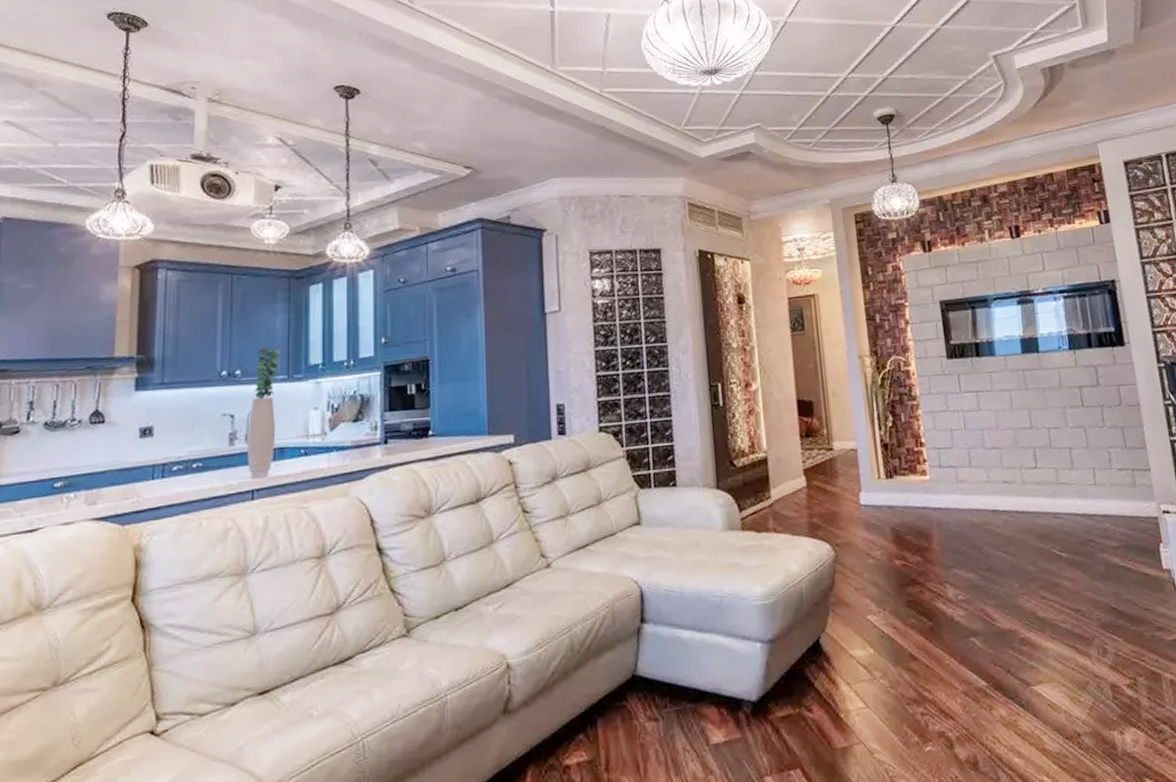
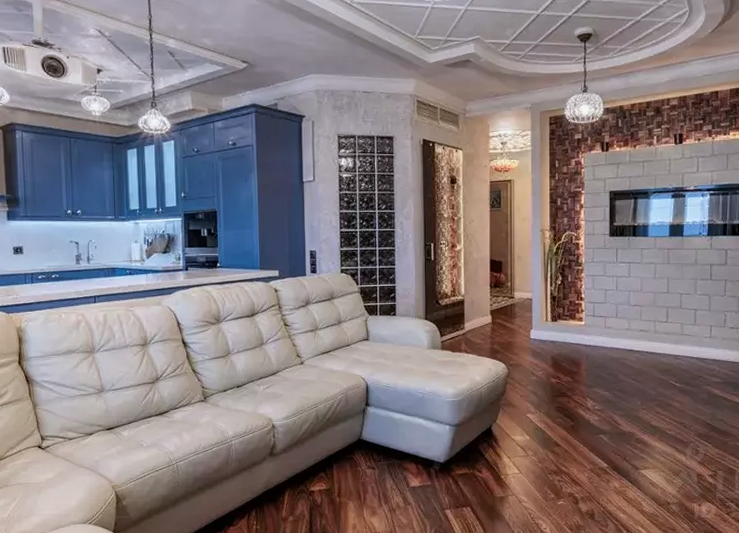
vase: present [246,343,282,479] -> none [88,192,110,289]

